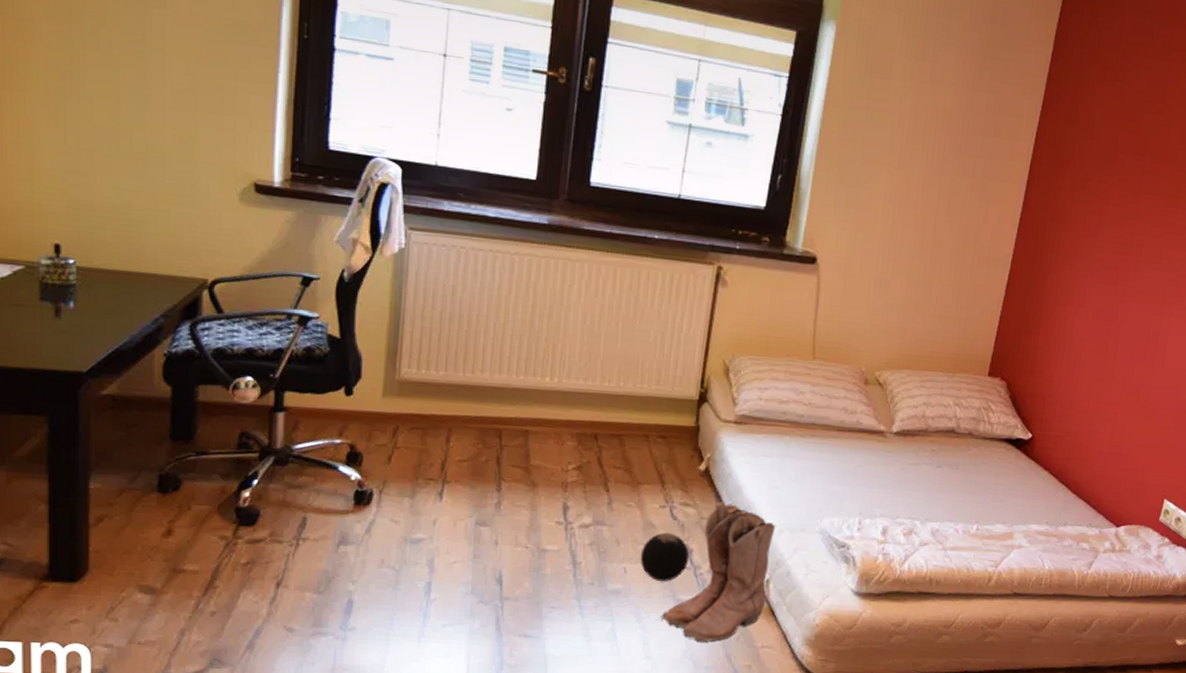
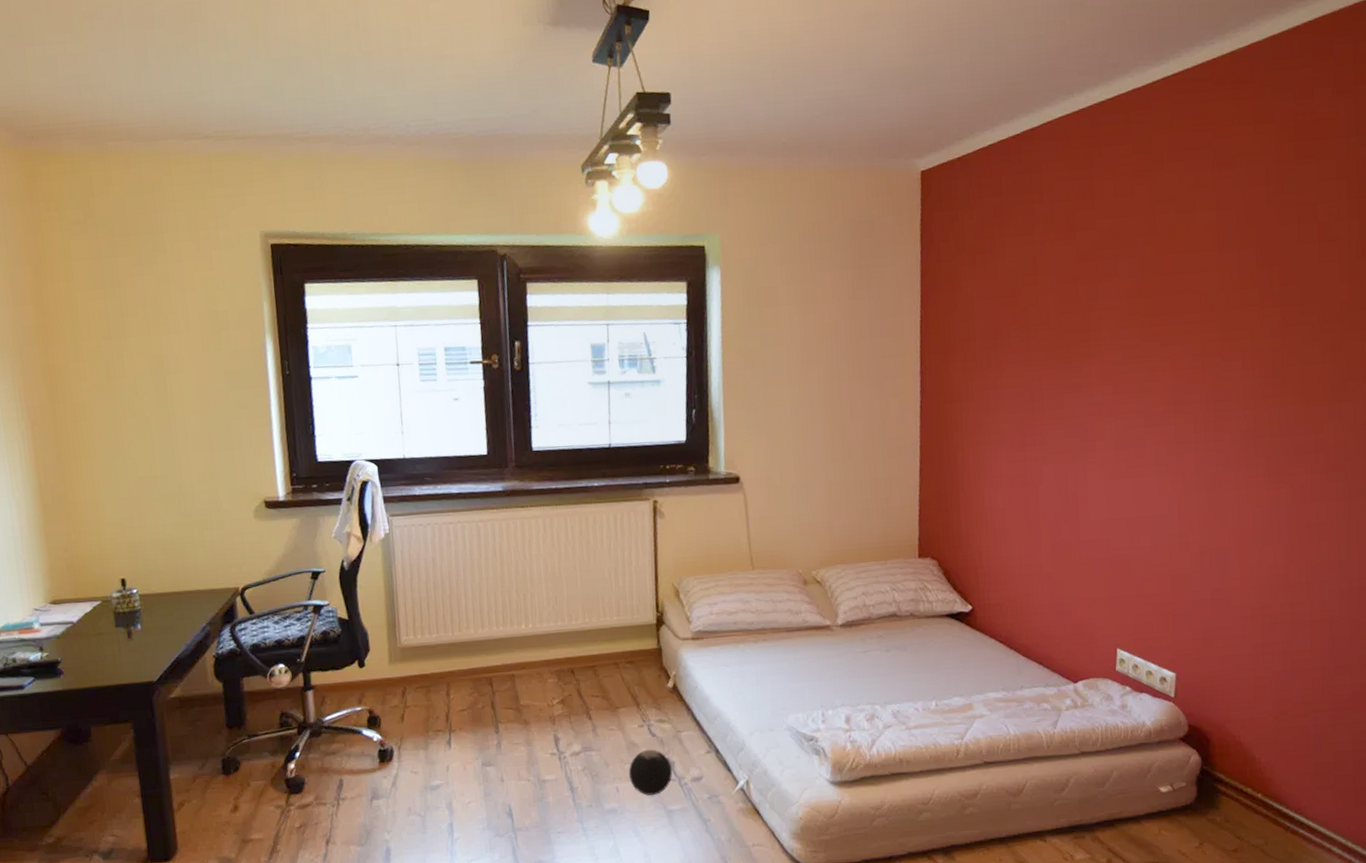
boots: present [660,501,777,642] -> none [656,713,749,848]

